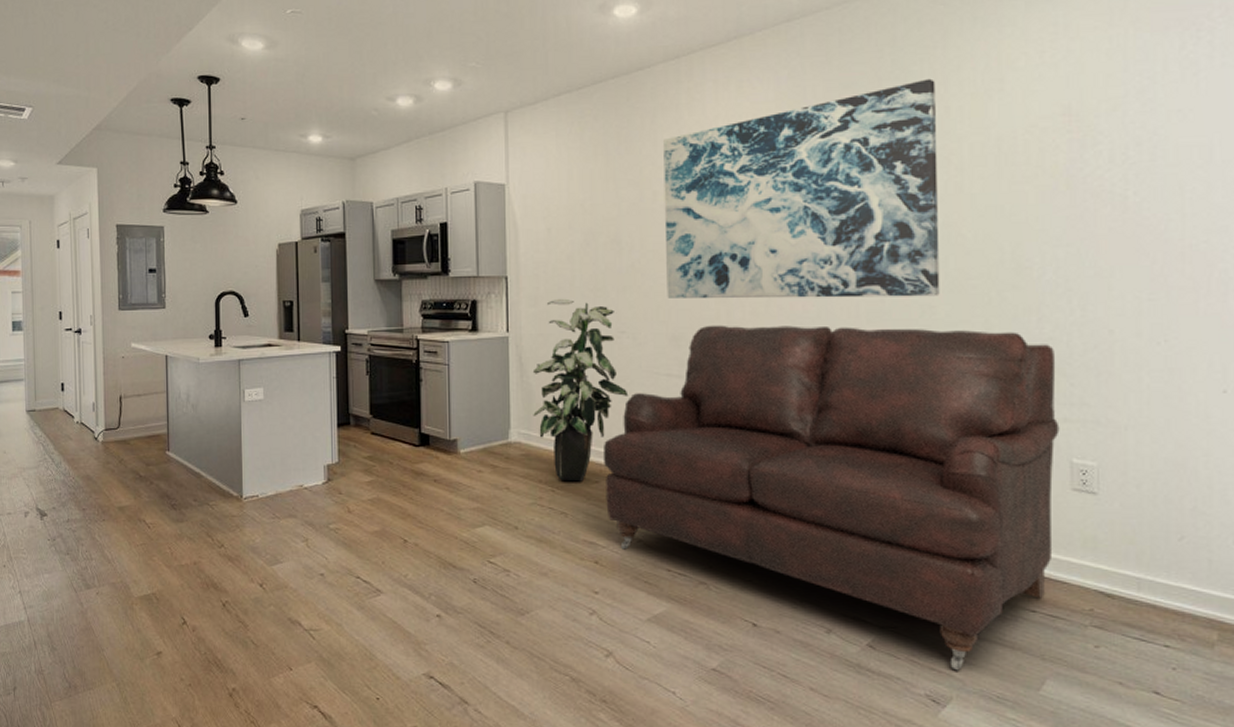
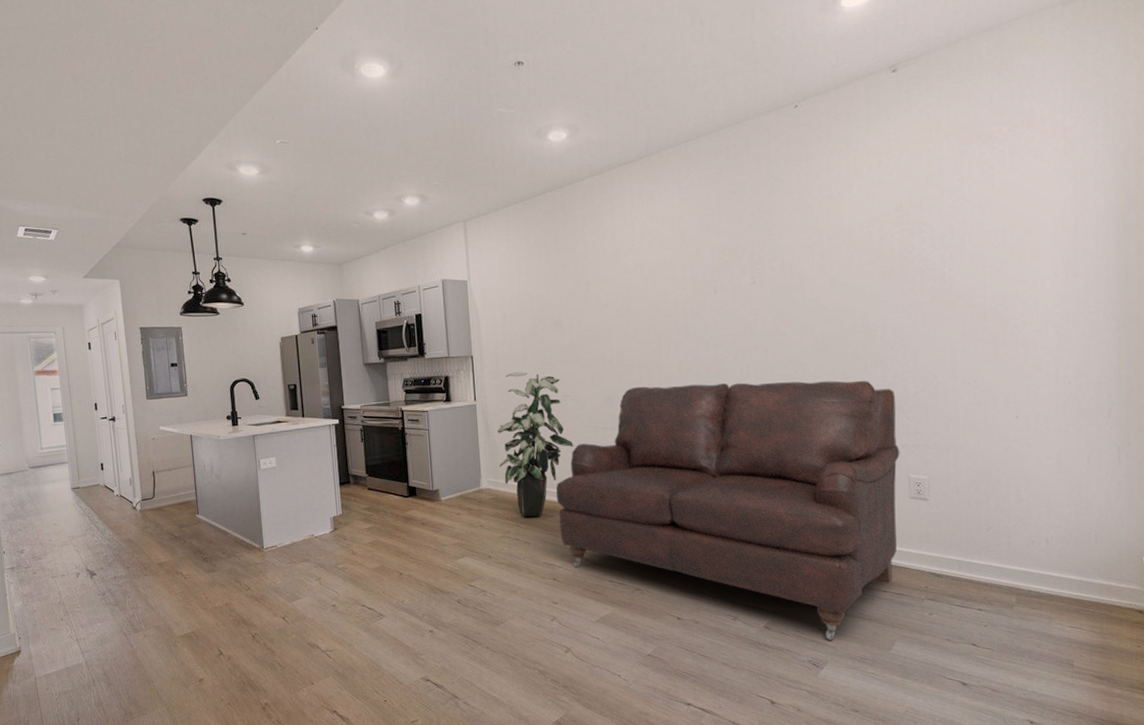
wall art: present [663,78,940,299] -> none [593,185,809,367]

